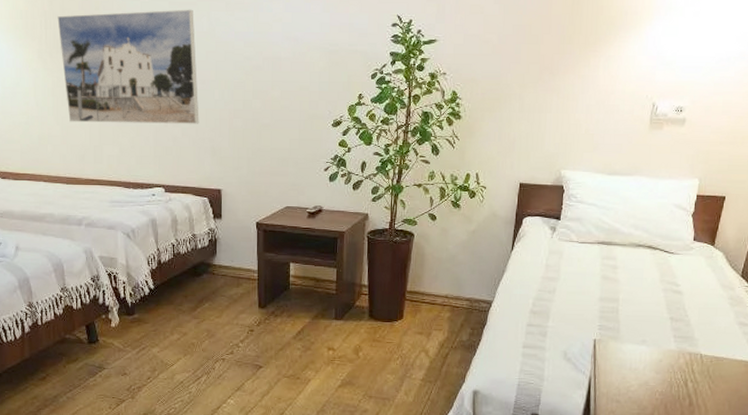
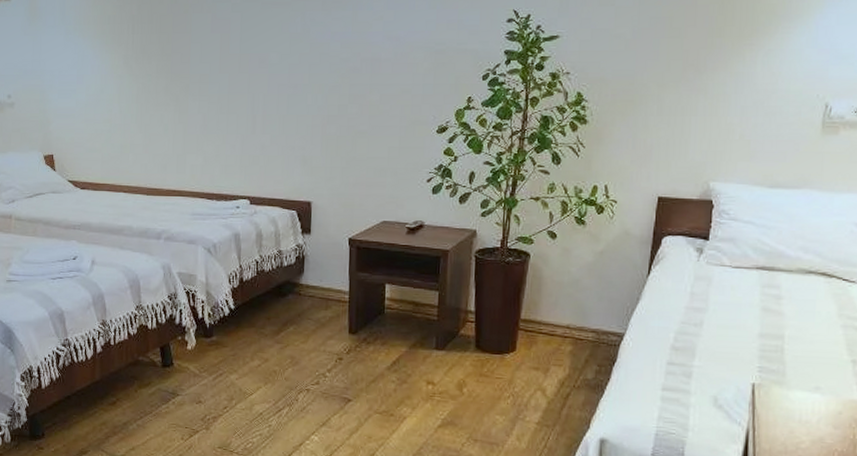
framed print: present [57,9,199,124] -> none [145,9,290,131]

